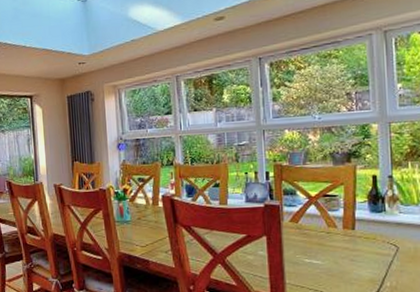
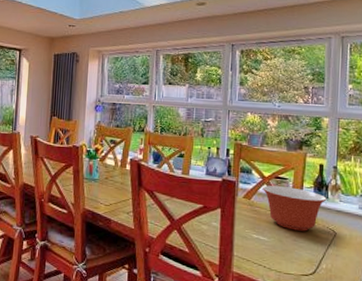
mixing bowl: none [309,204,384,250] -> present [262,185,327,231]

